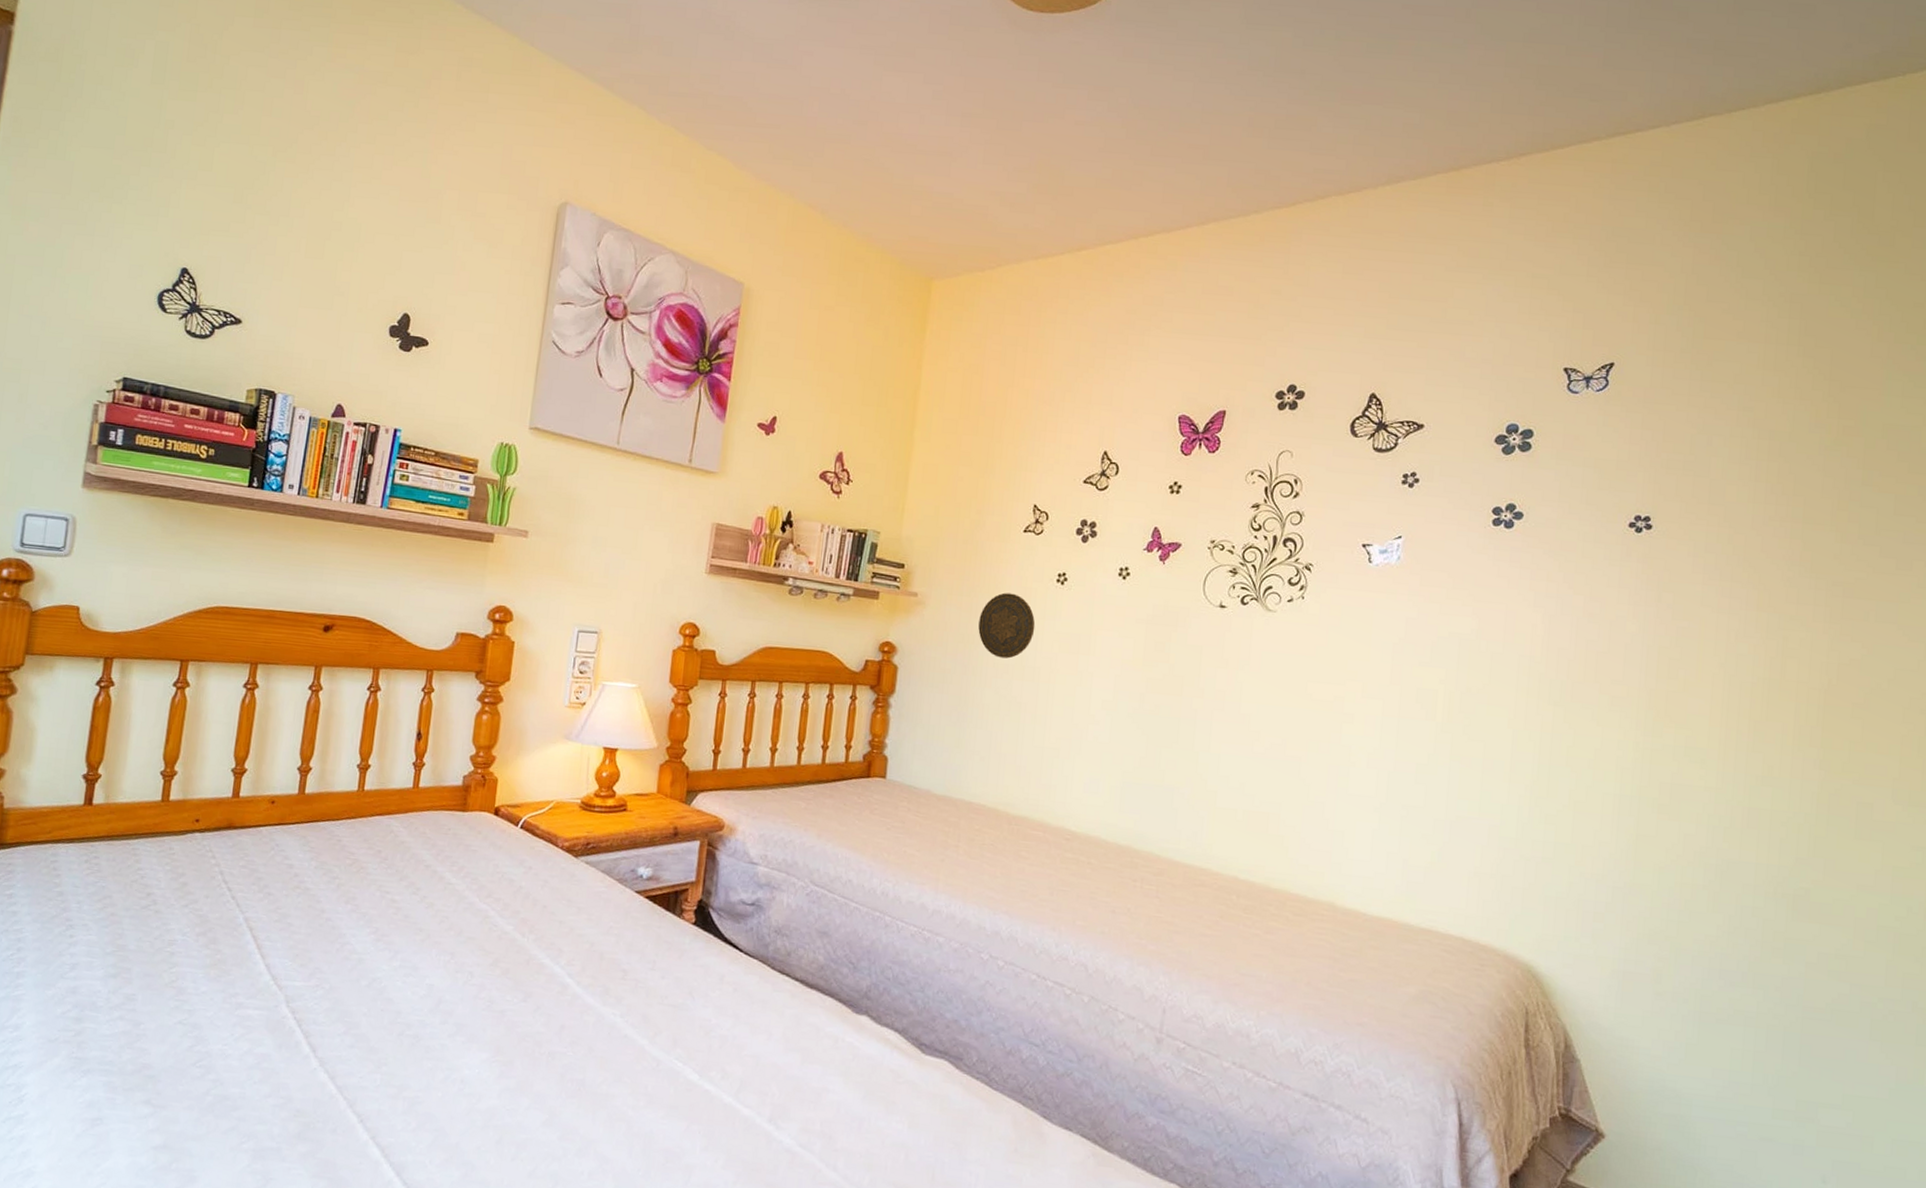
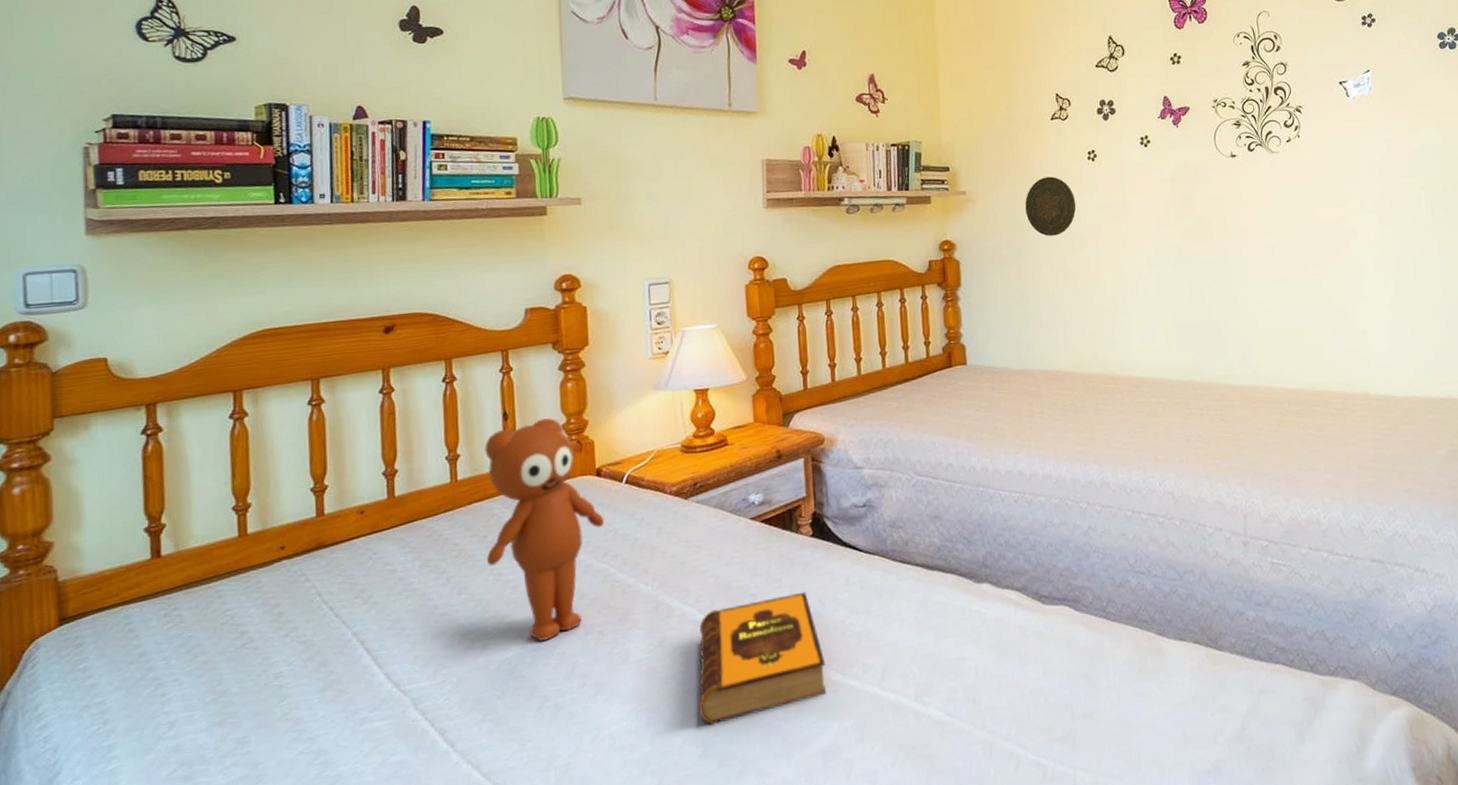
teddy bear: none [377,746,494,969] -> present [485,418,605,641]
hardback book: none [550,977,685,1095] -> present [699,591,827,725]

